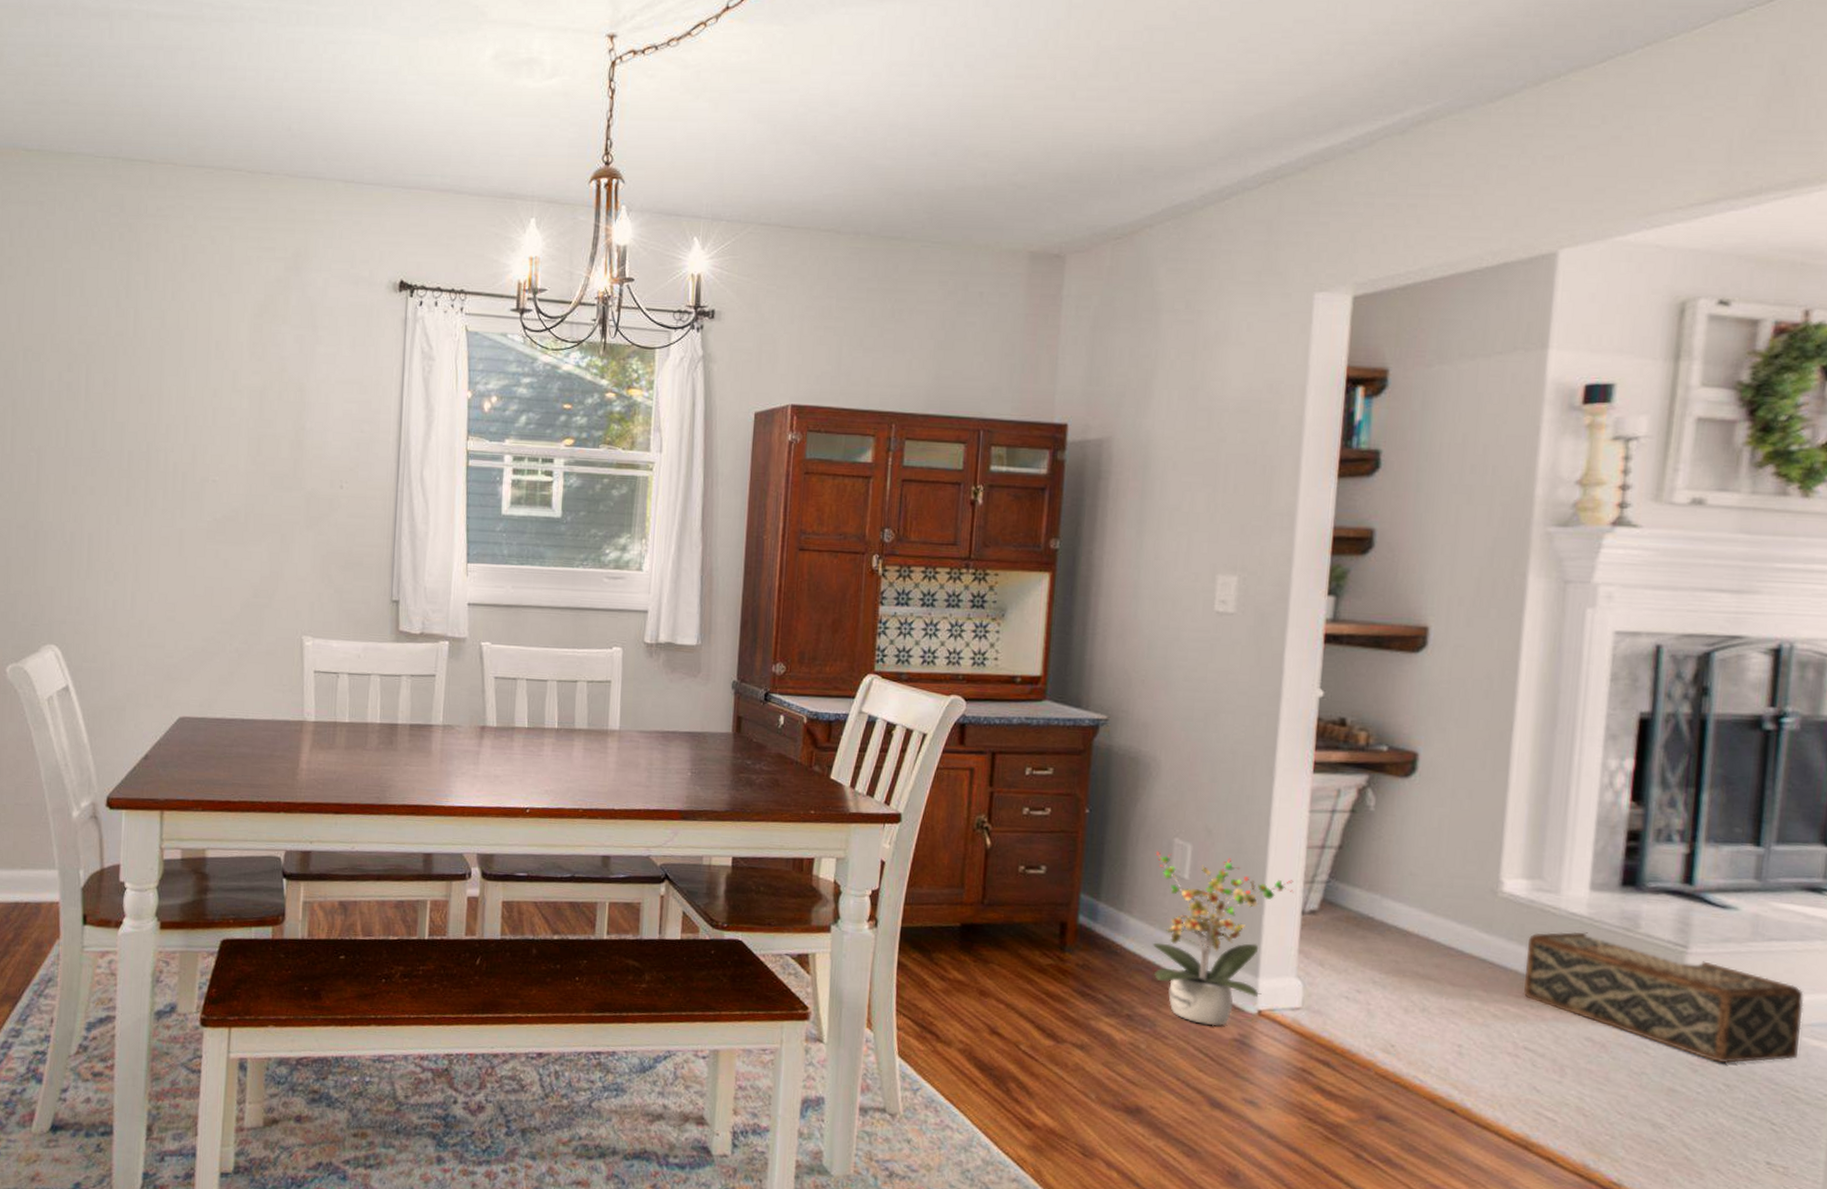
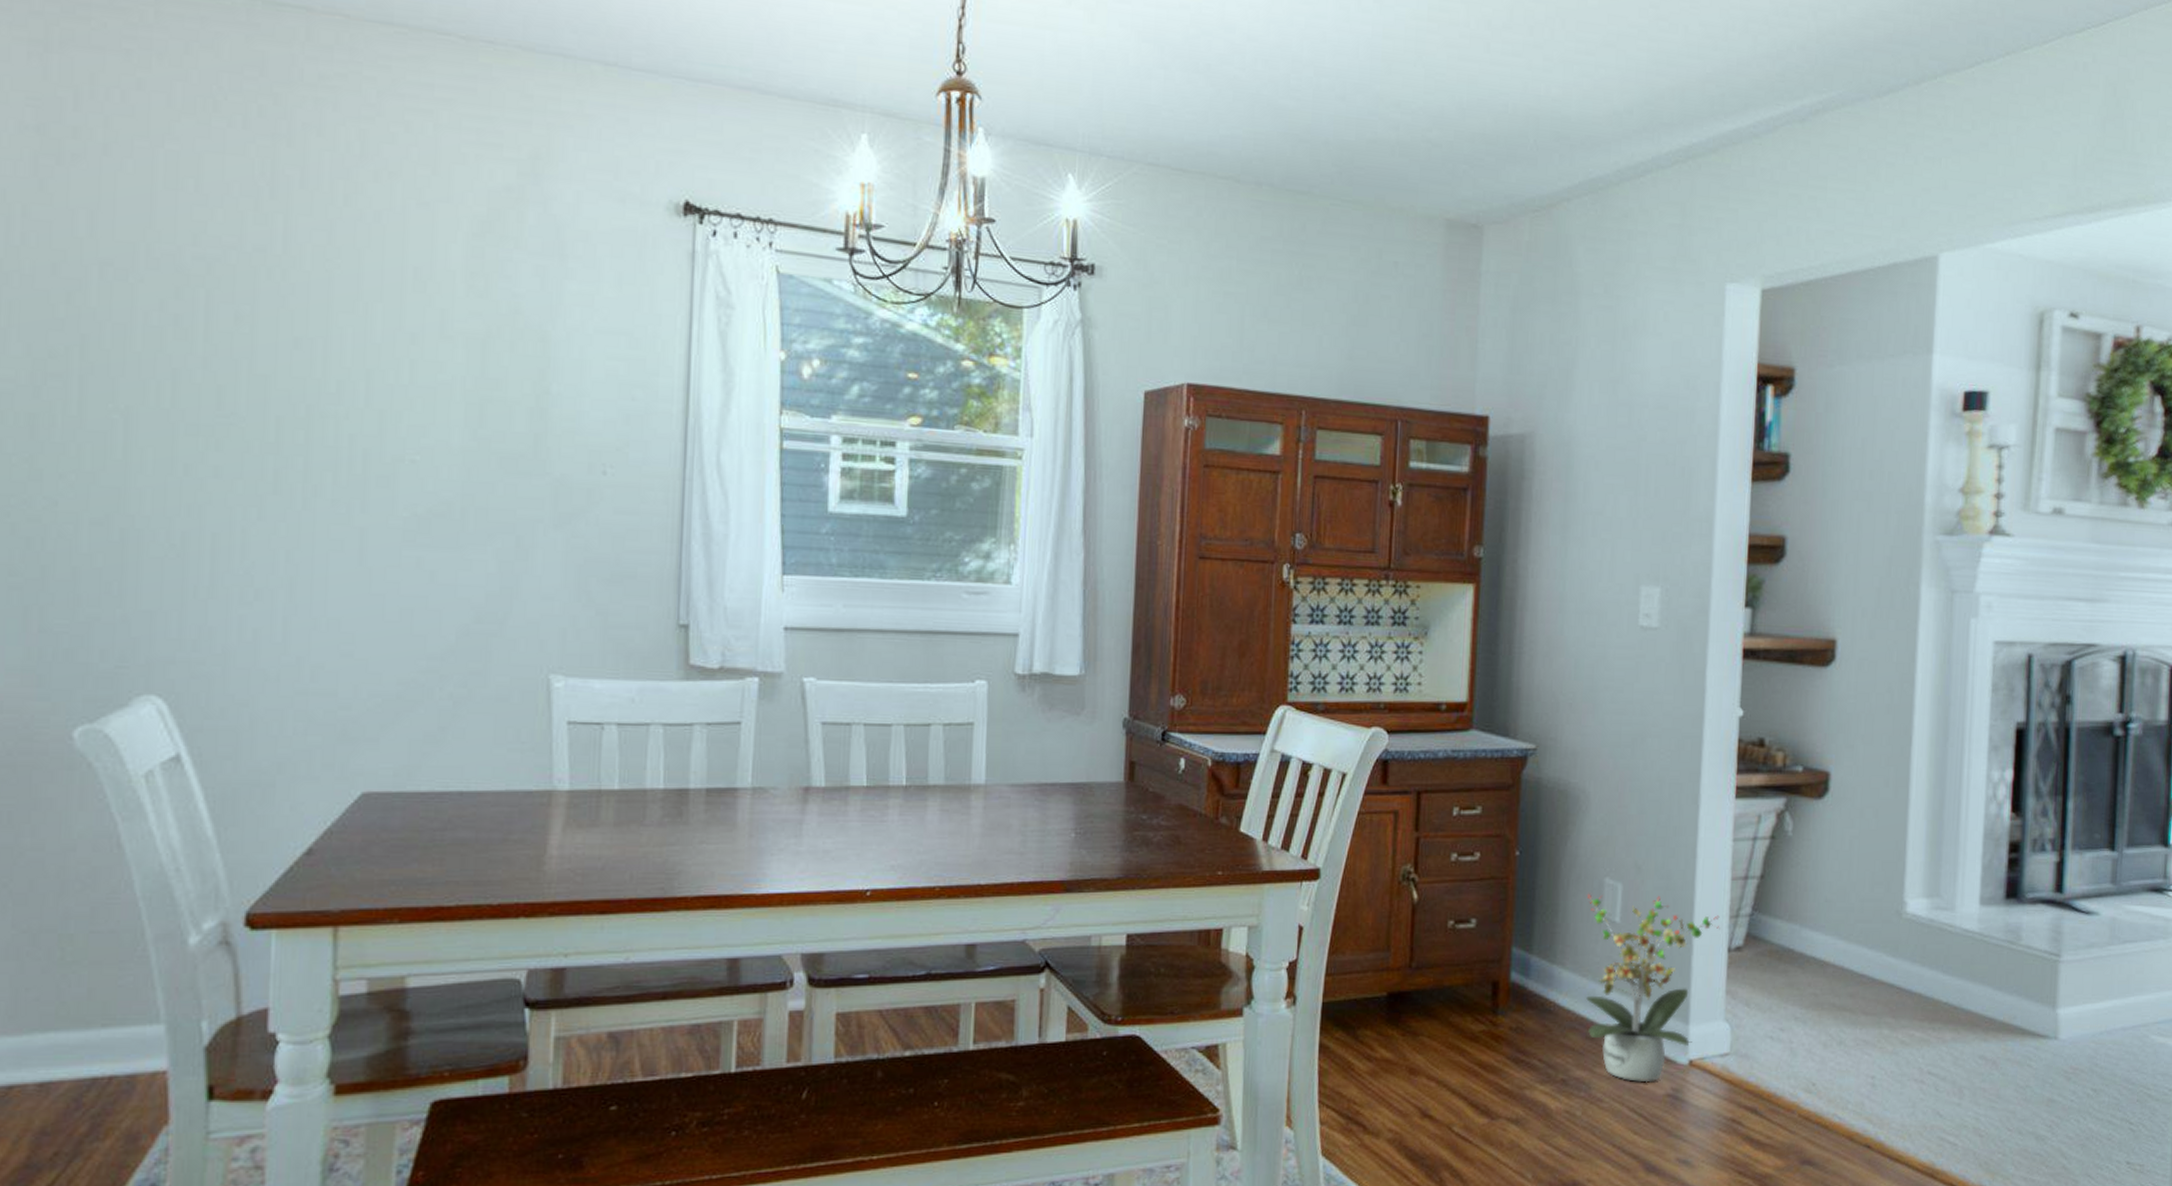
woven basket: present [1523,931,1804,1064] -> none [1926,948,2152,1069]

